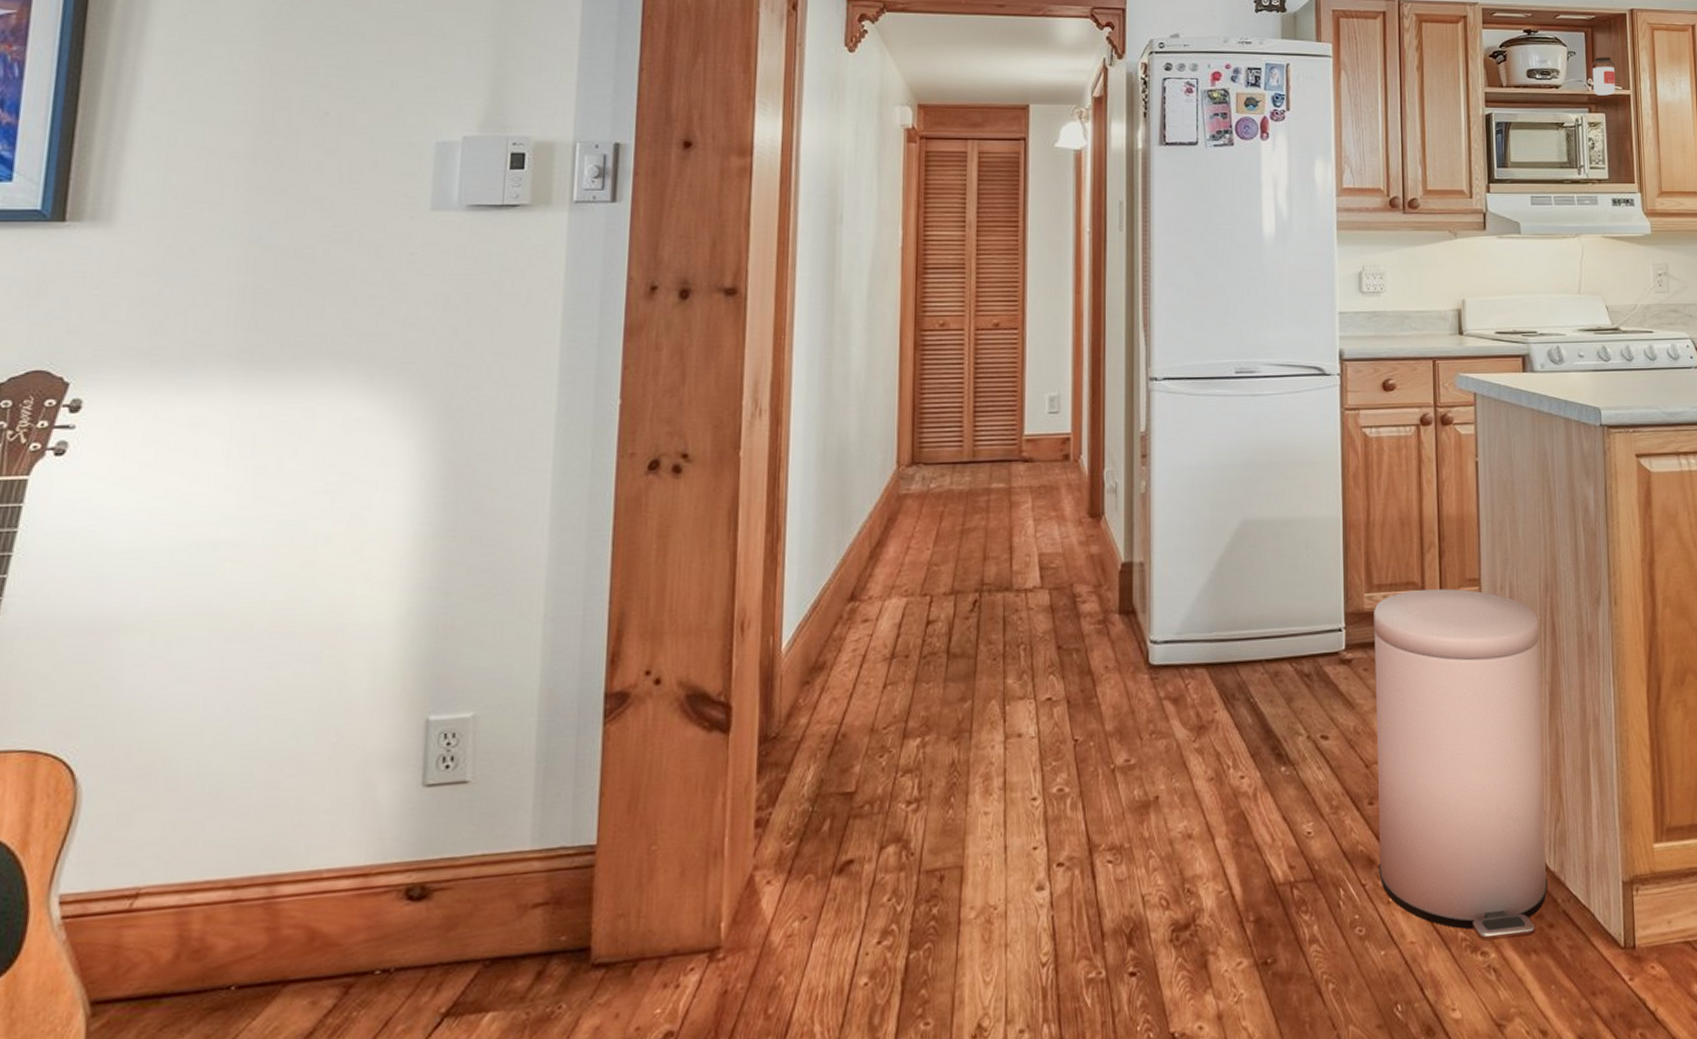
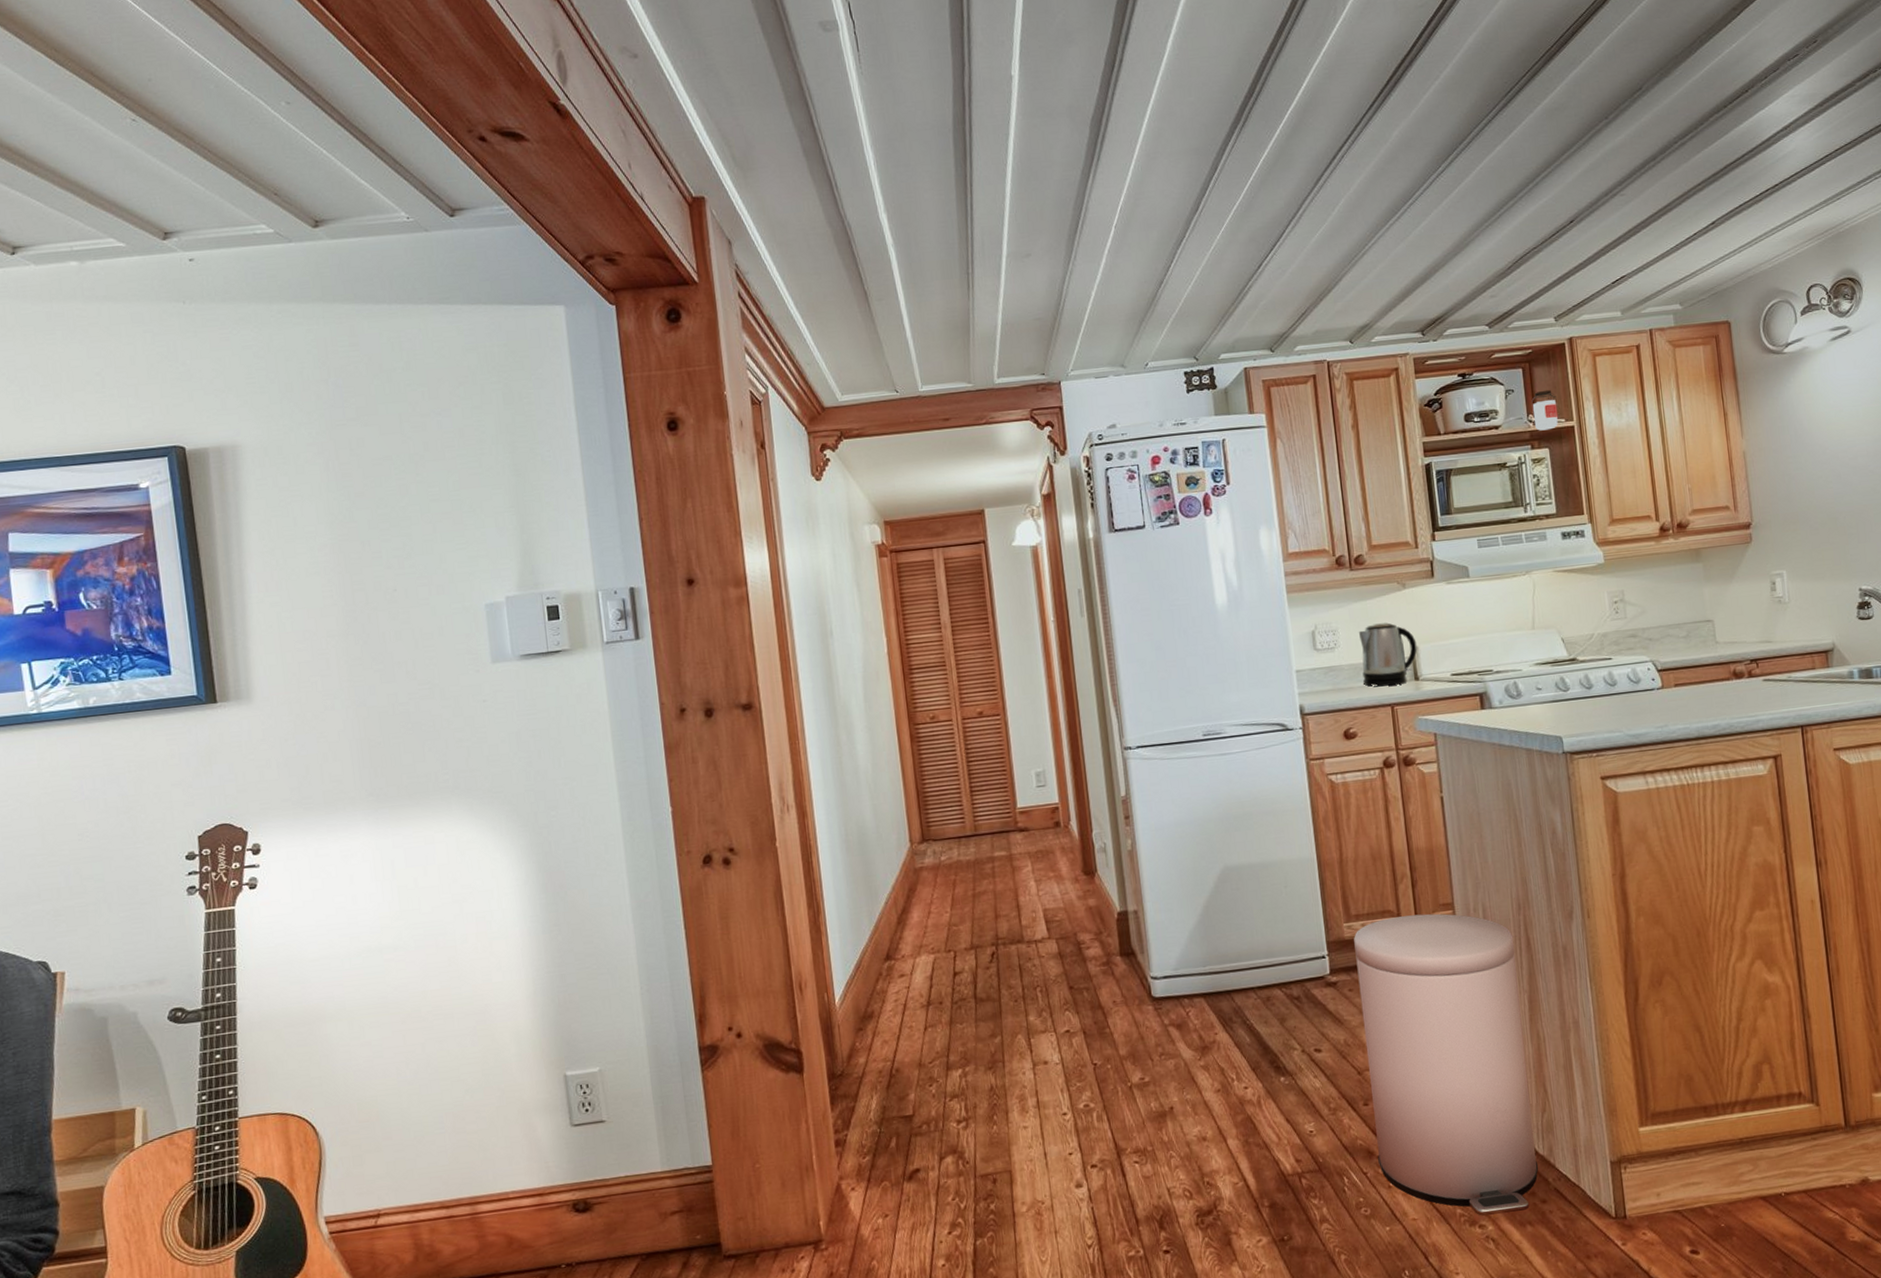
kettle: none [1406,271,1464,338] -> present [1358,622,1418,687]

